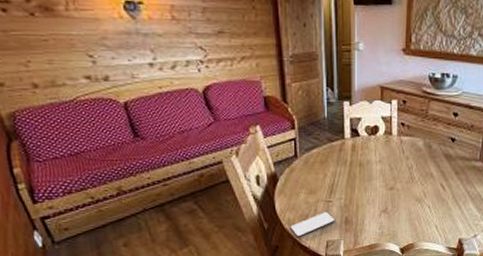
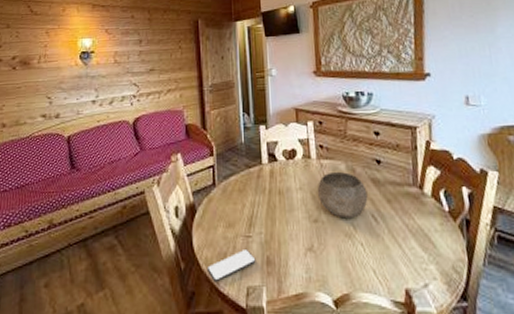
bowl: none [395,147,440,187] -> present [317,171,368,219]

